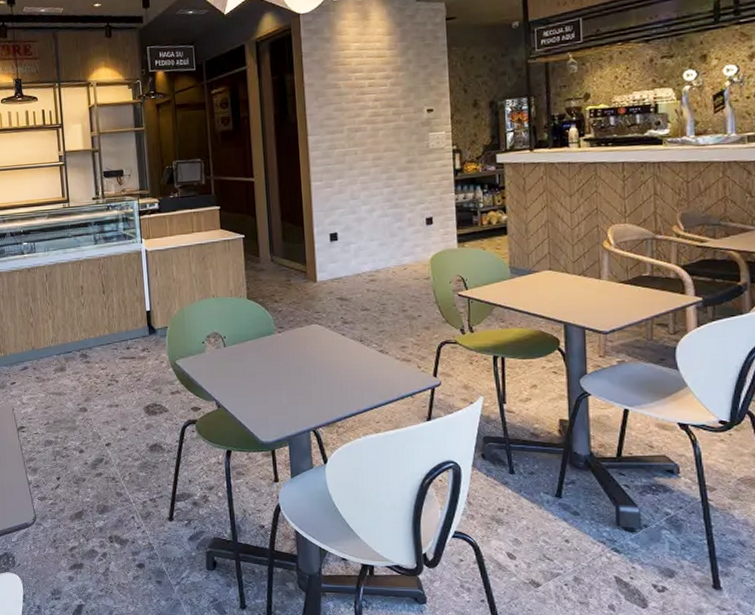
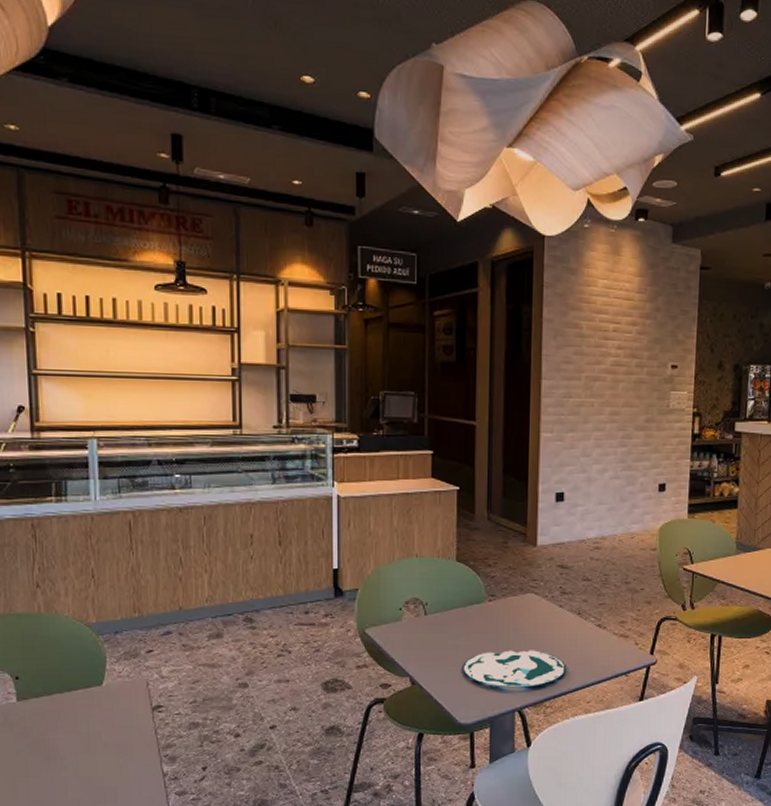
plate: none [260,375,354,410] -> present [463,650,567,688]

